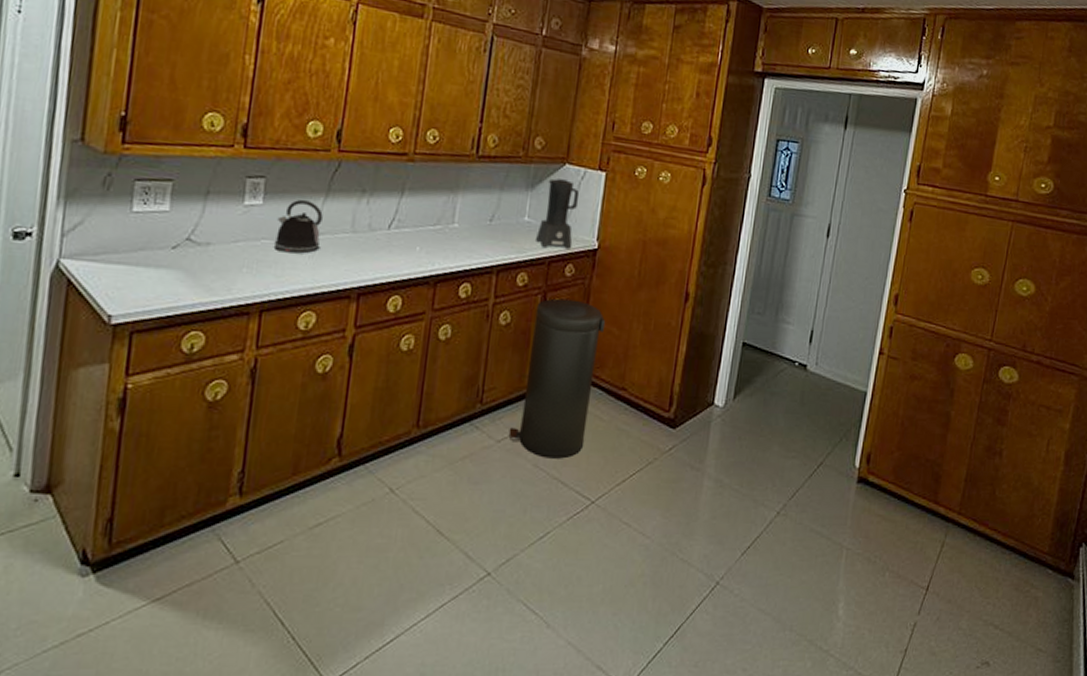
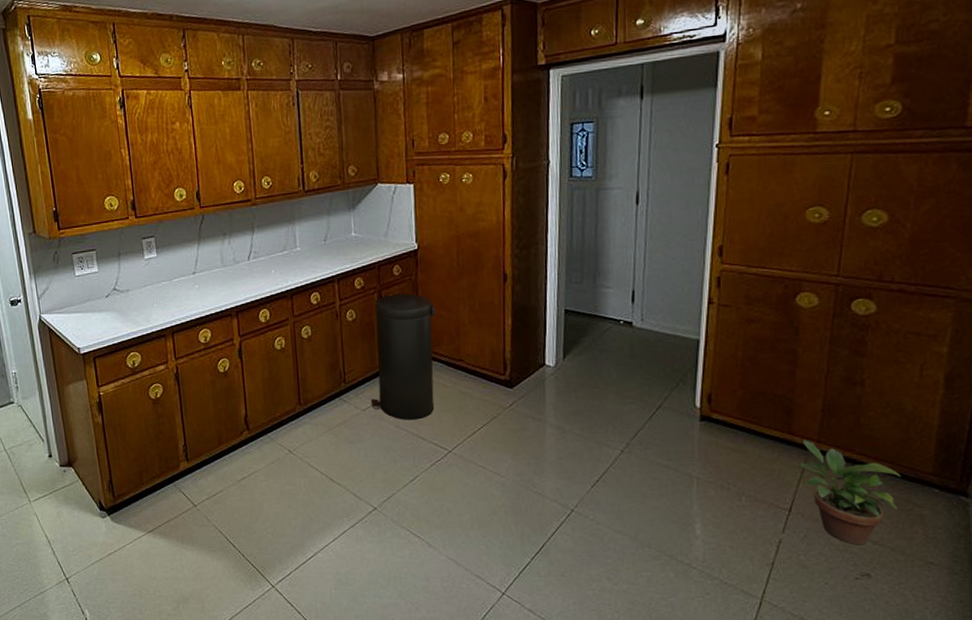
kettle: present [273,199,323,254] -> none [168,248,203,289]
blender: present [536,178,580,249] -> none [364,197,396,256]
potted plant: none [941,511,1024,630] -> present [800,440,901,545]

